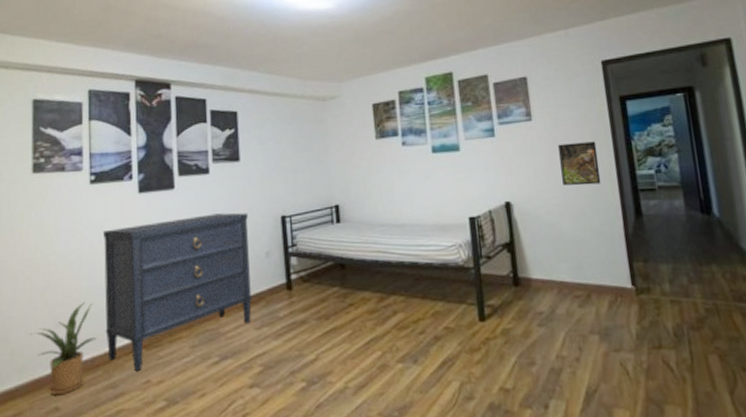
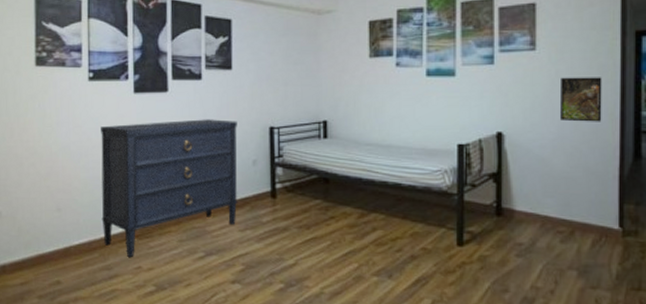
house plant: present [30,301,96,396] -> none [34,190,93,271]

